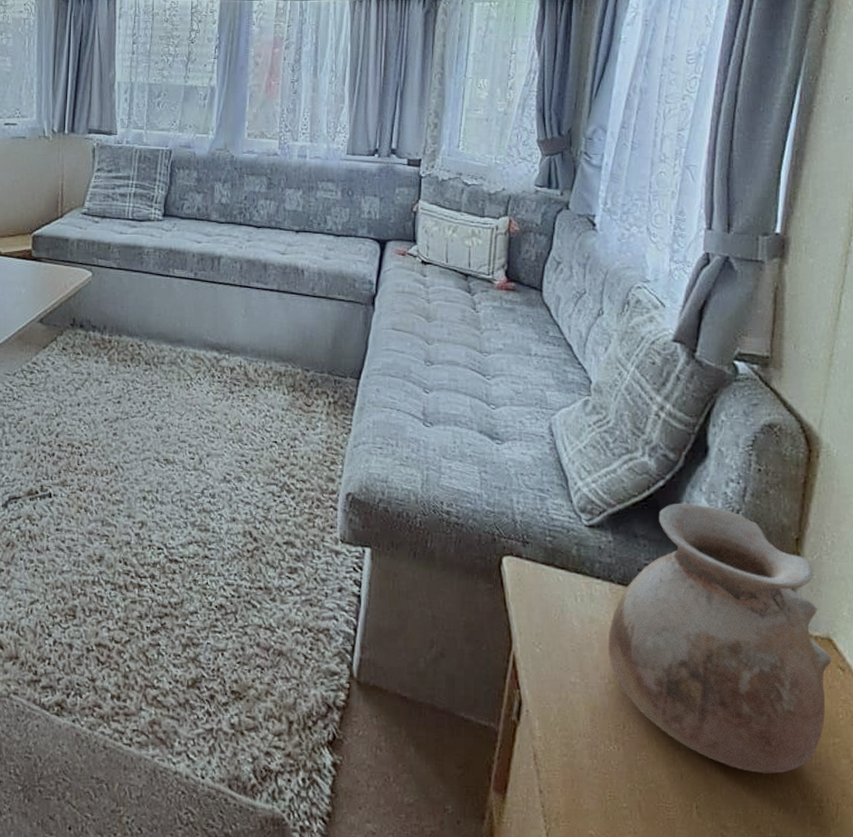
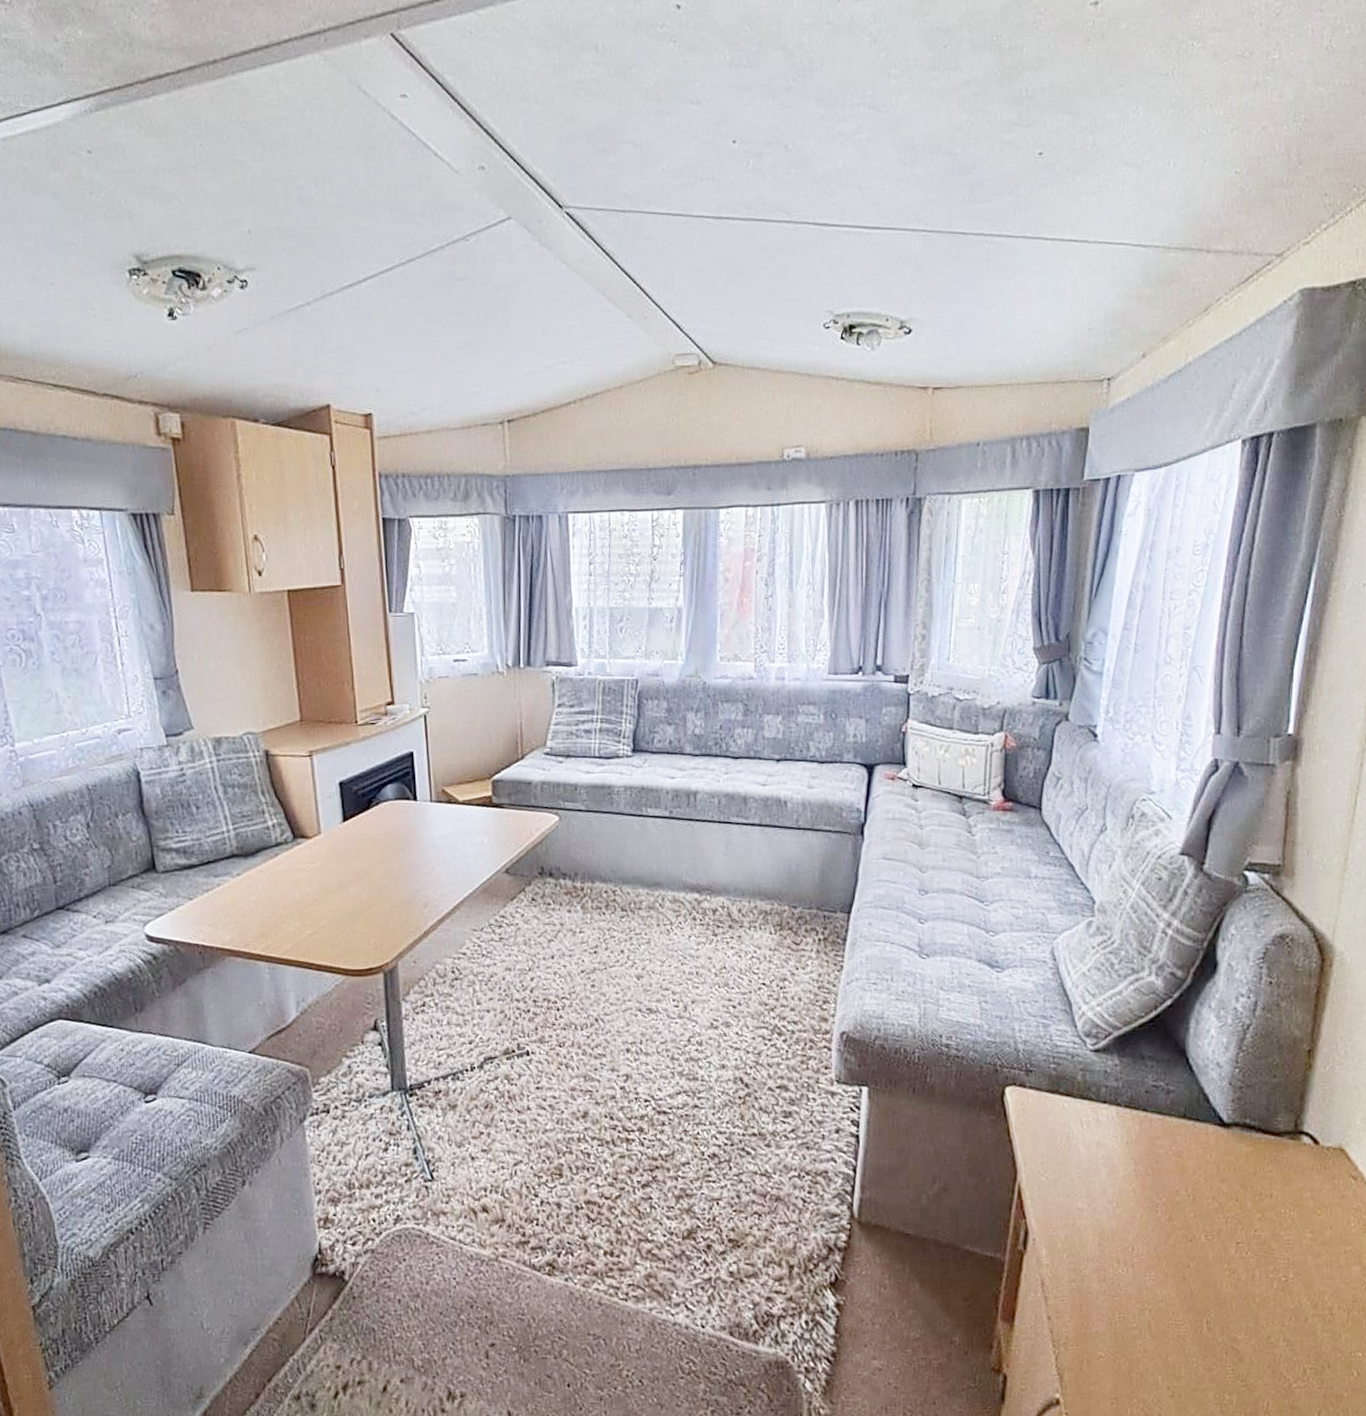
vase: present [607,503,832,774] -> none [1115,1020,1344,1286]

